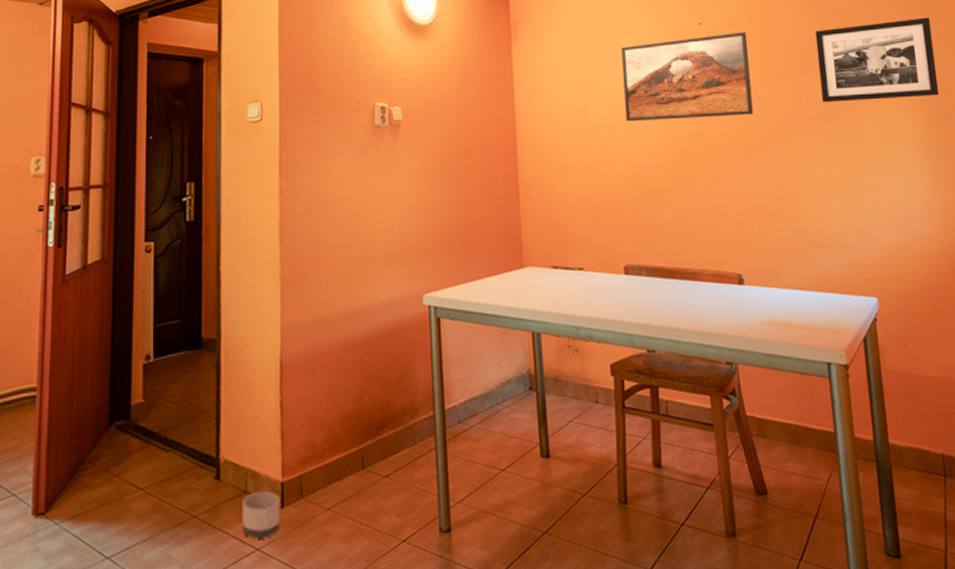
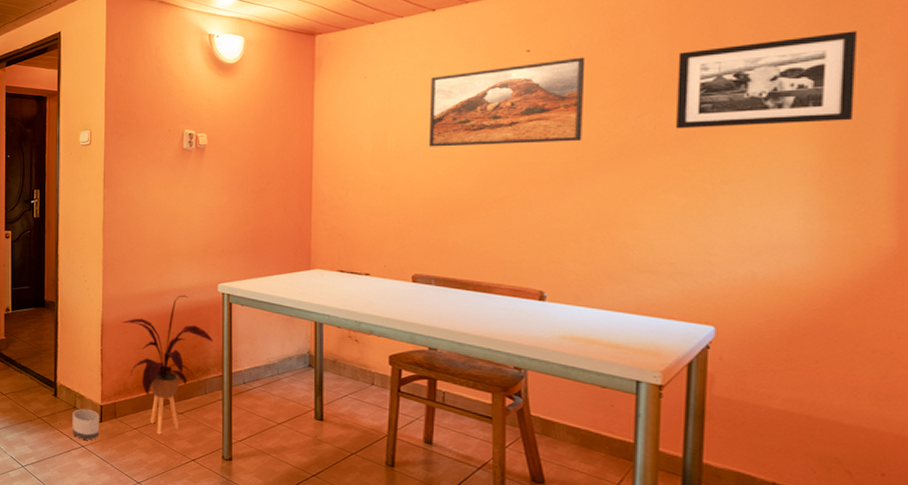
house plant: none [307,313,421,512] -> present [122,295,213,435]

